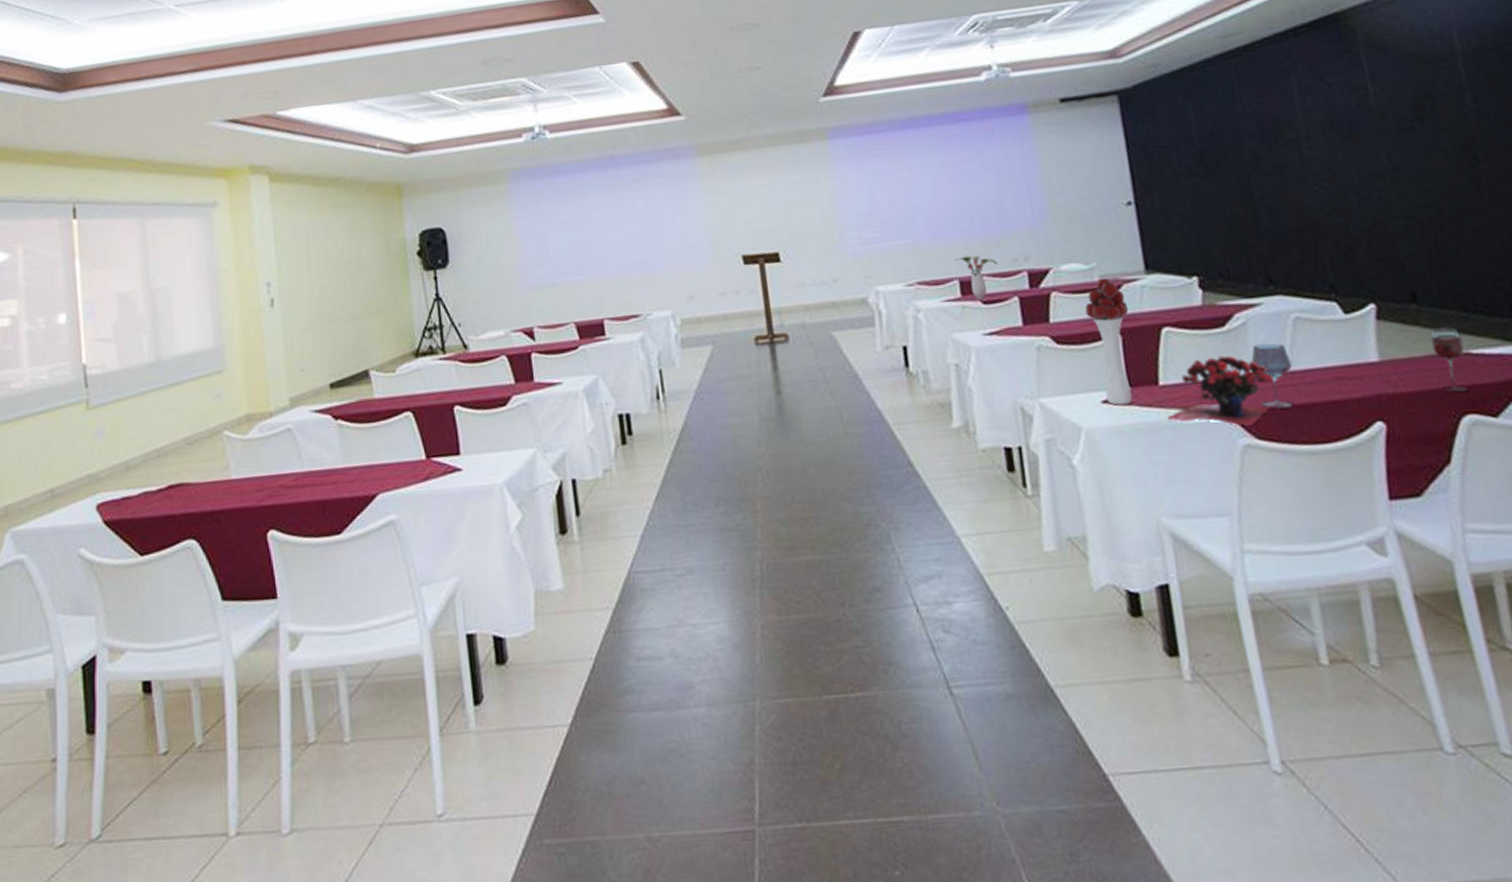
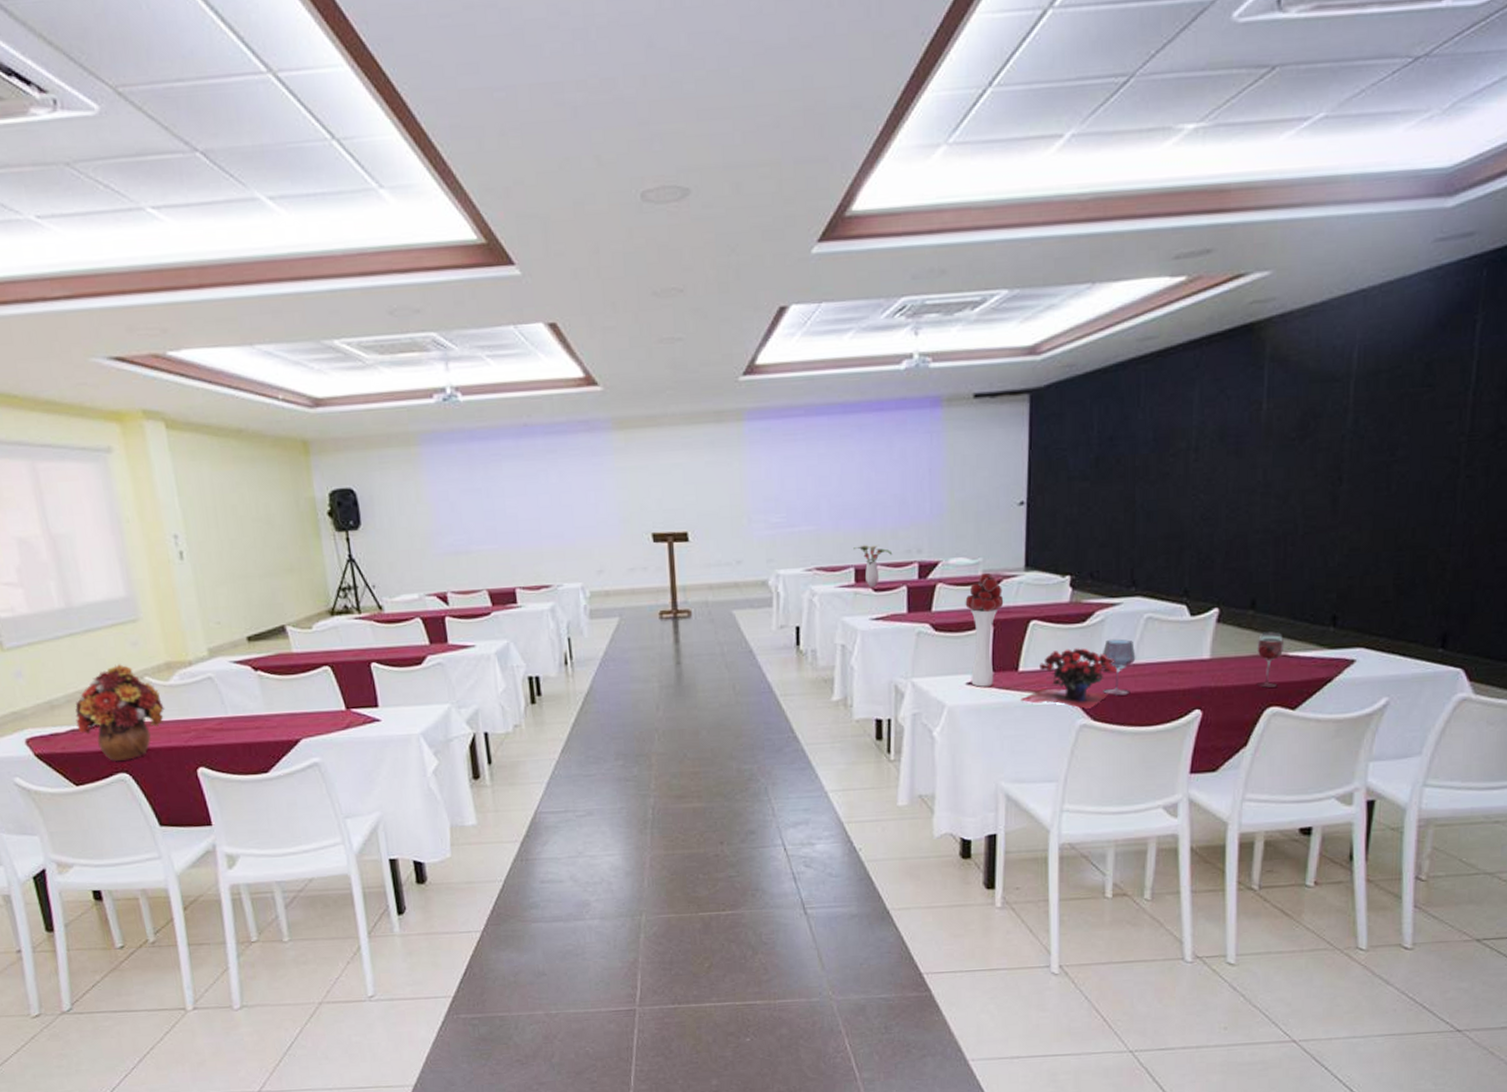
flower arrangement: none [150,418,241,527] -> present [75,664,165,762]

